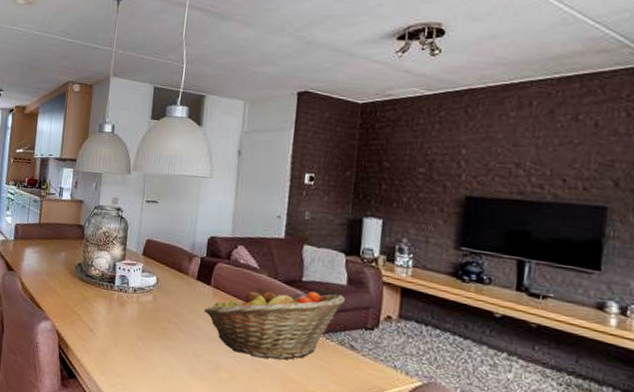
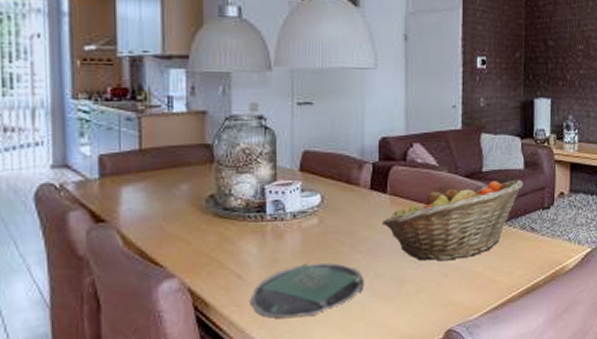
plate: none [96,330,185,377] -> present [250,261,365,318]

